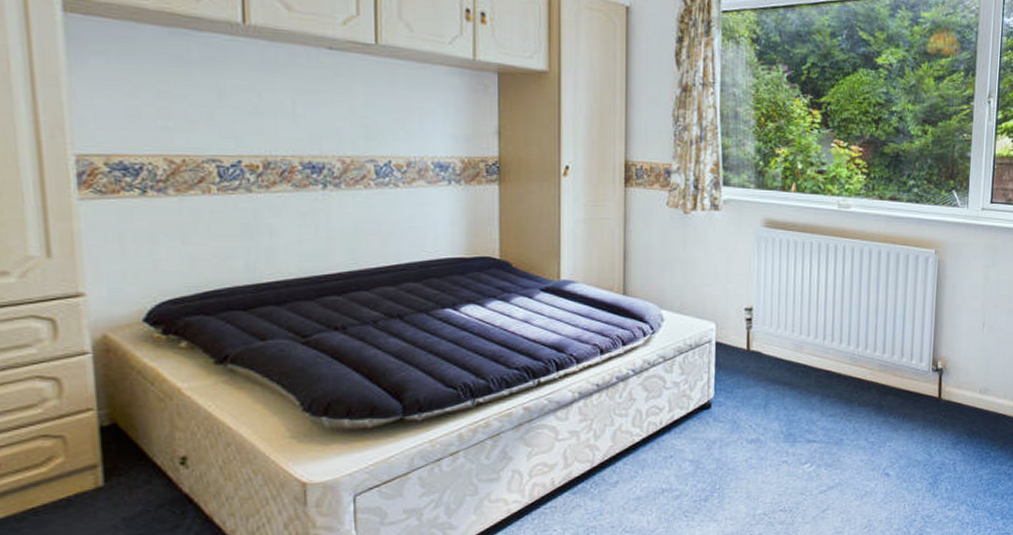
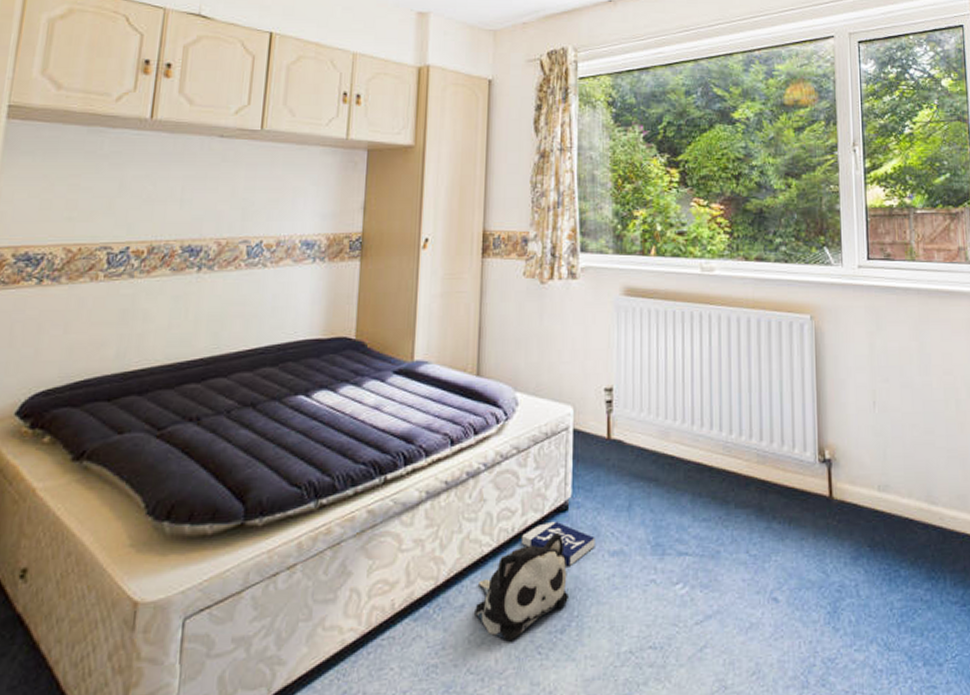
plush toy: none [628,425,711,507] -> present [475,532,568,640]
book: none [669,416,735,452] -> present [522,521,595,567]

